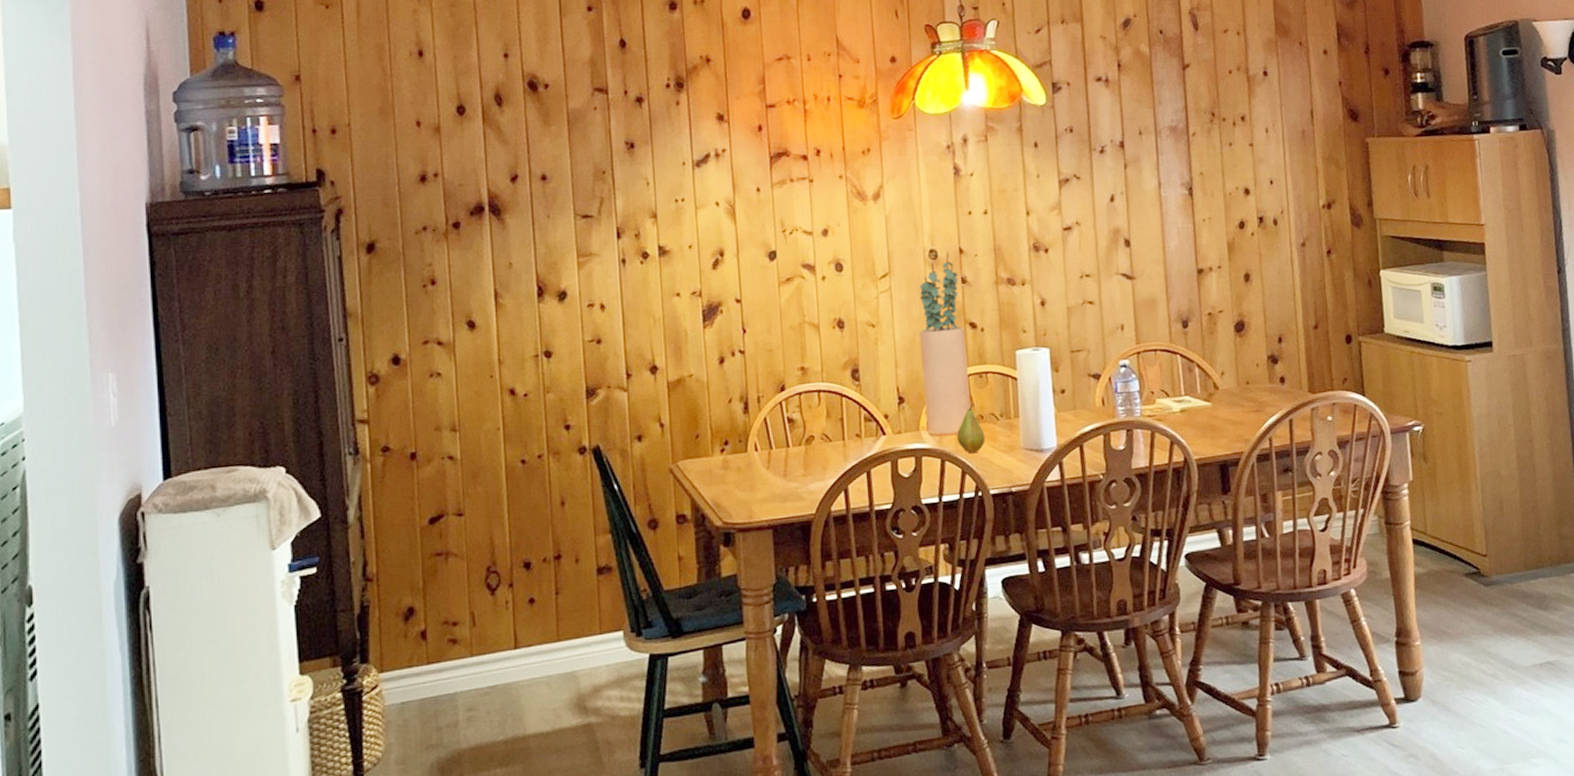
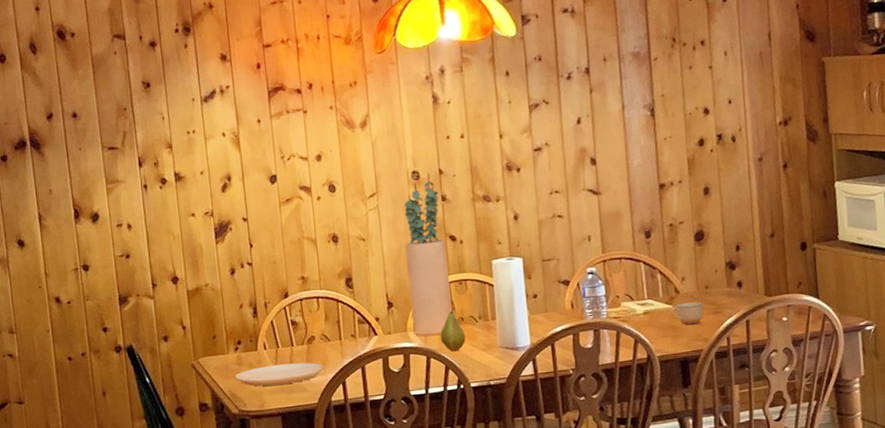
plate: none [719,466,824,494] -> present [234,362,325,386]
cup: none [1208,399,1245,424] -> present [669,302,704,324]

